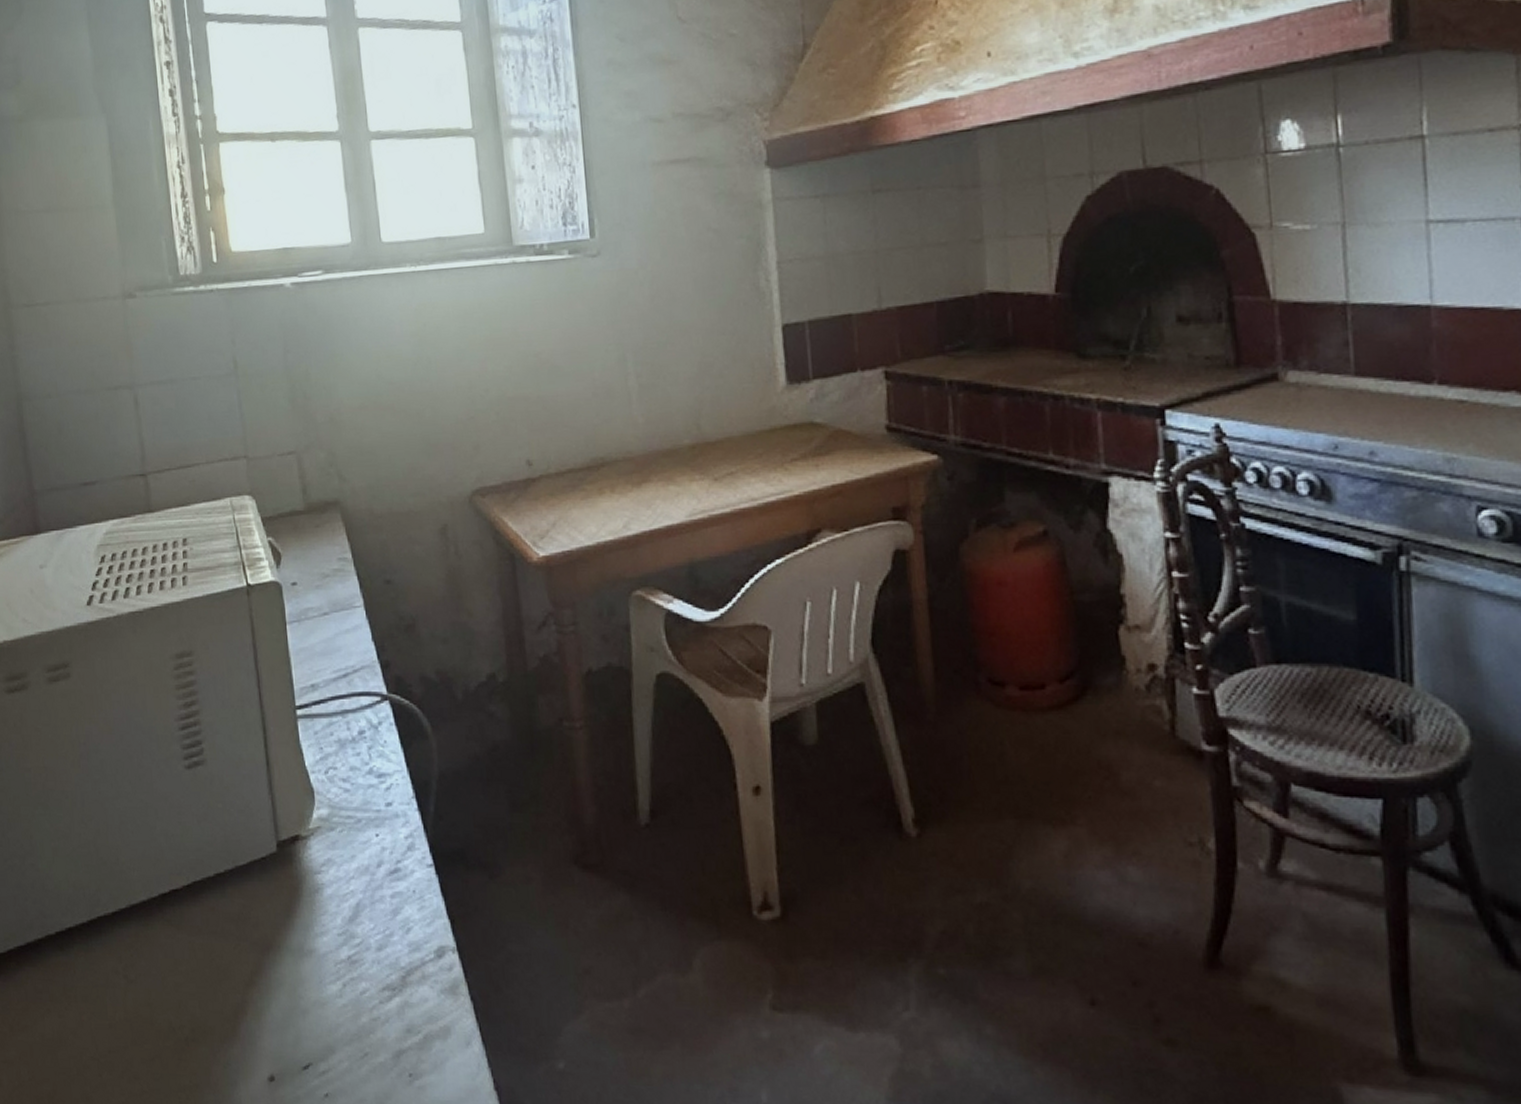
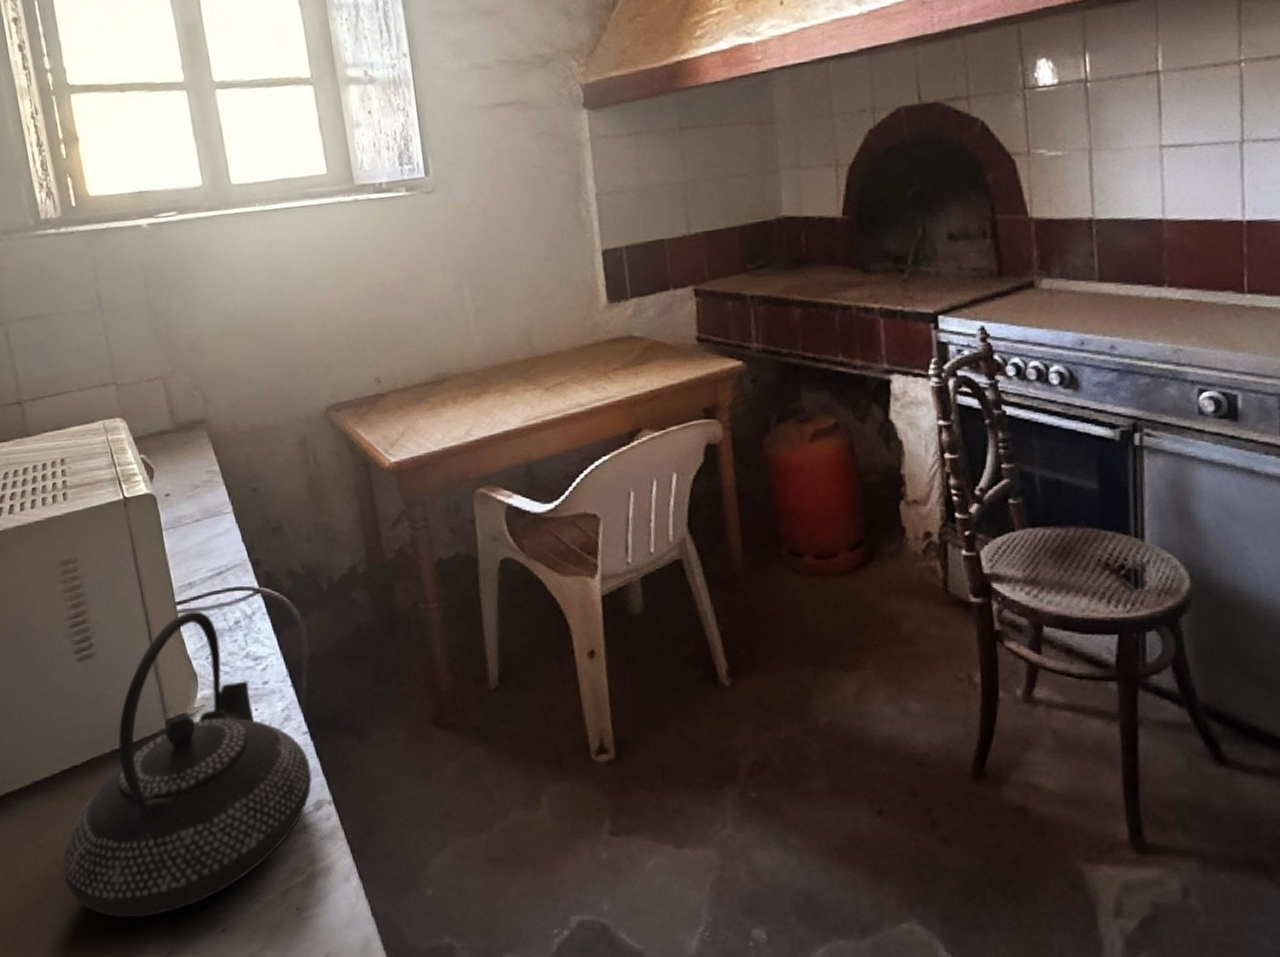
teapot: none [153,717,435,1073] -> present [62,611,312,917]

